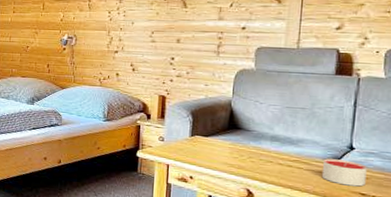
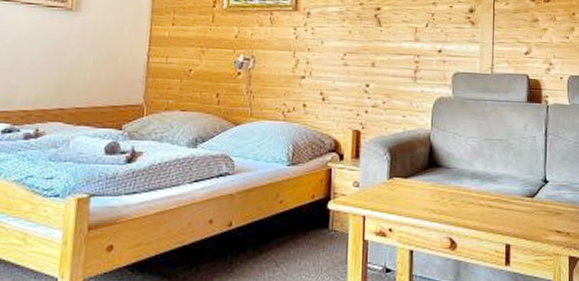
candle: present [321,158,367,187] -> none [520,195,560,224]

